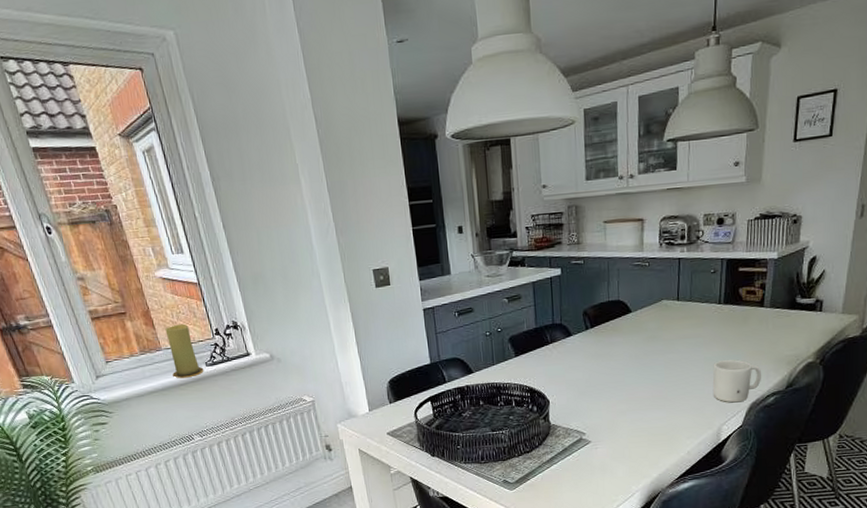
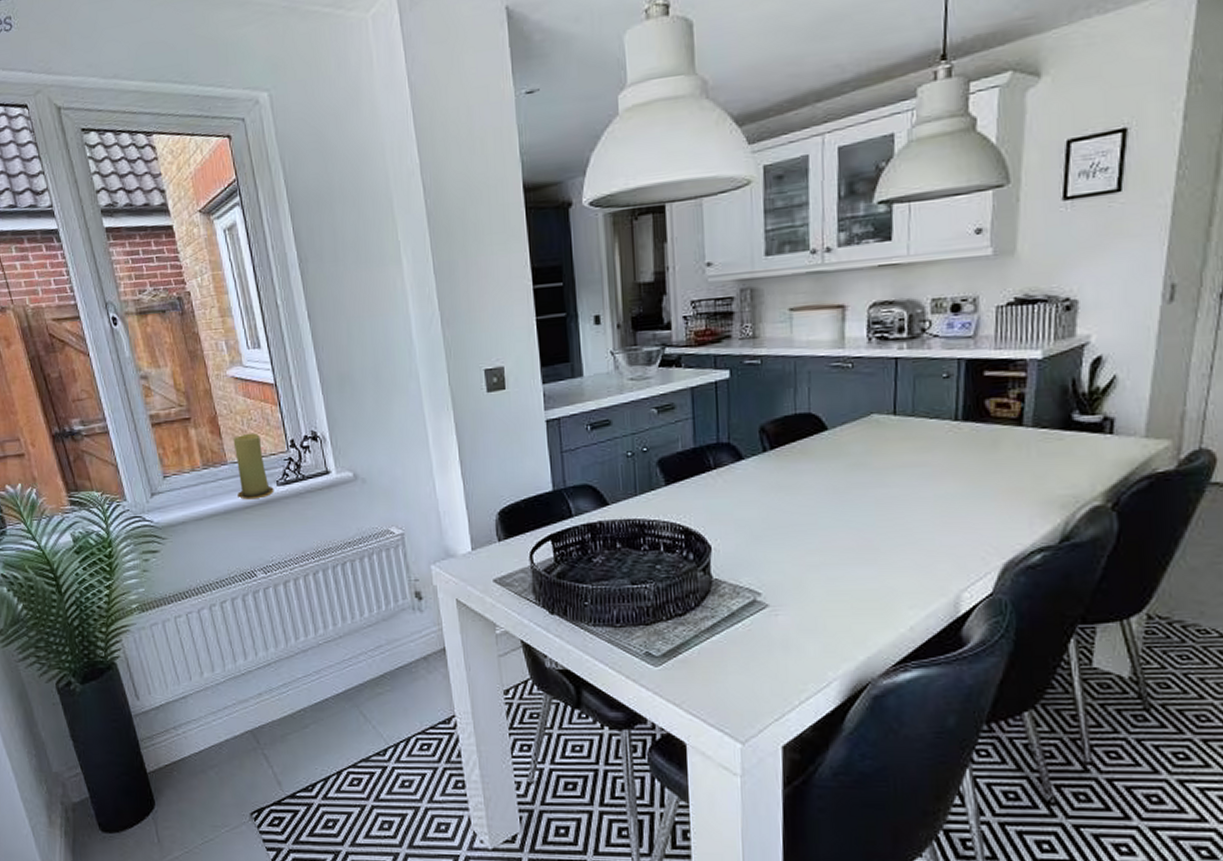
mug: present [712,359,761,403] -> none [946,498,1021,560]

